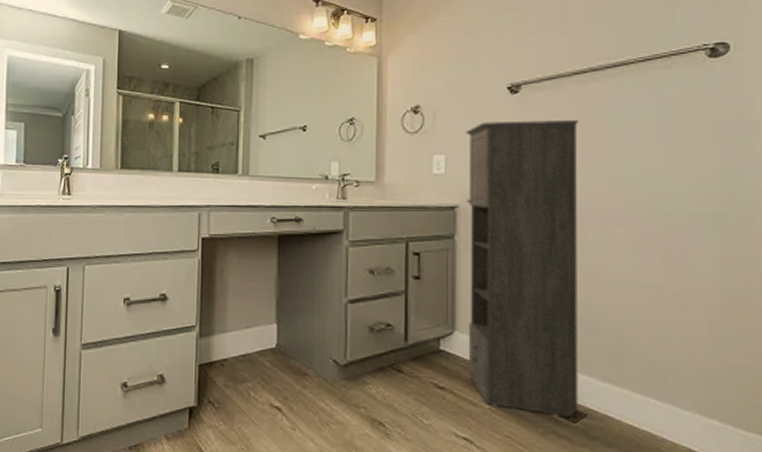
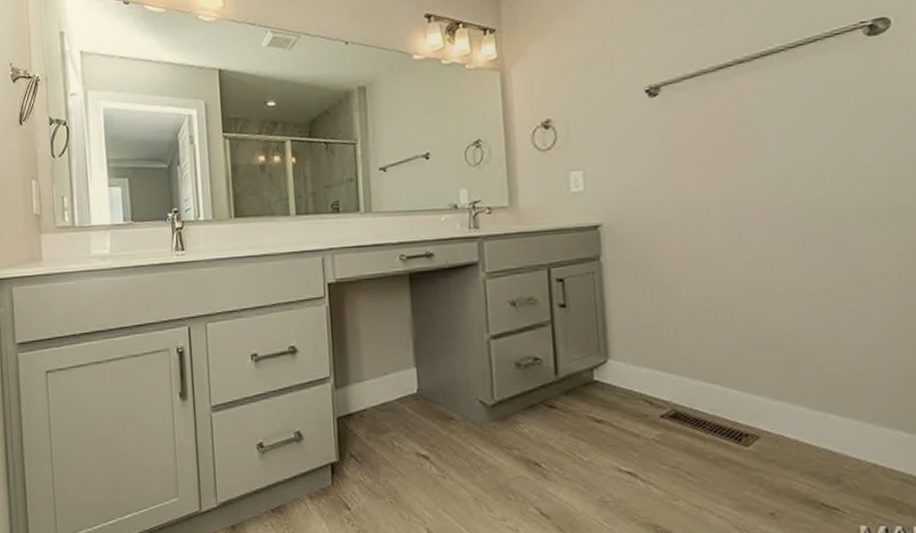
storage cabinet: present [465,119,580,417] -> none [602,118,750,441]

